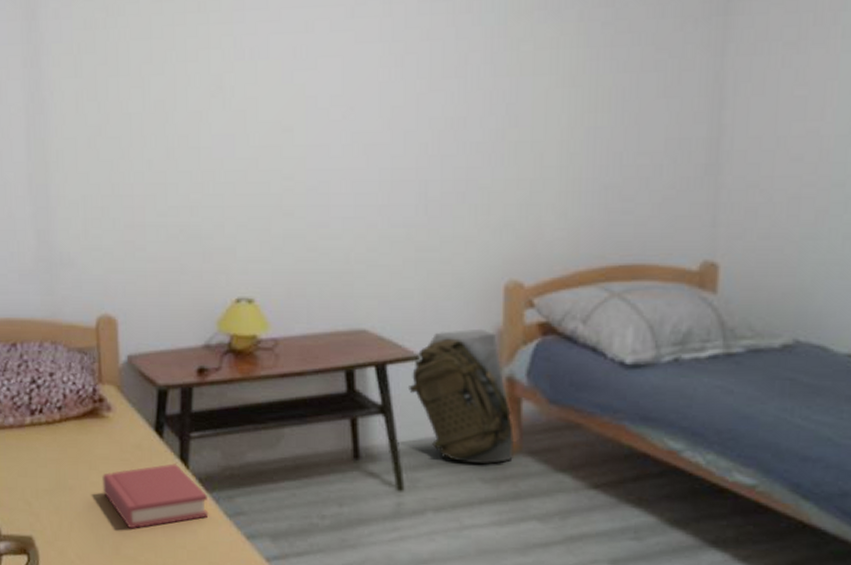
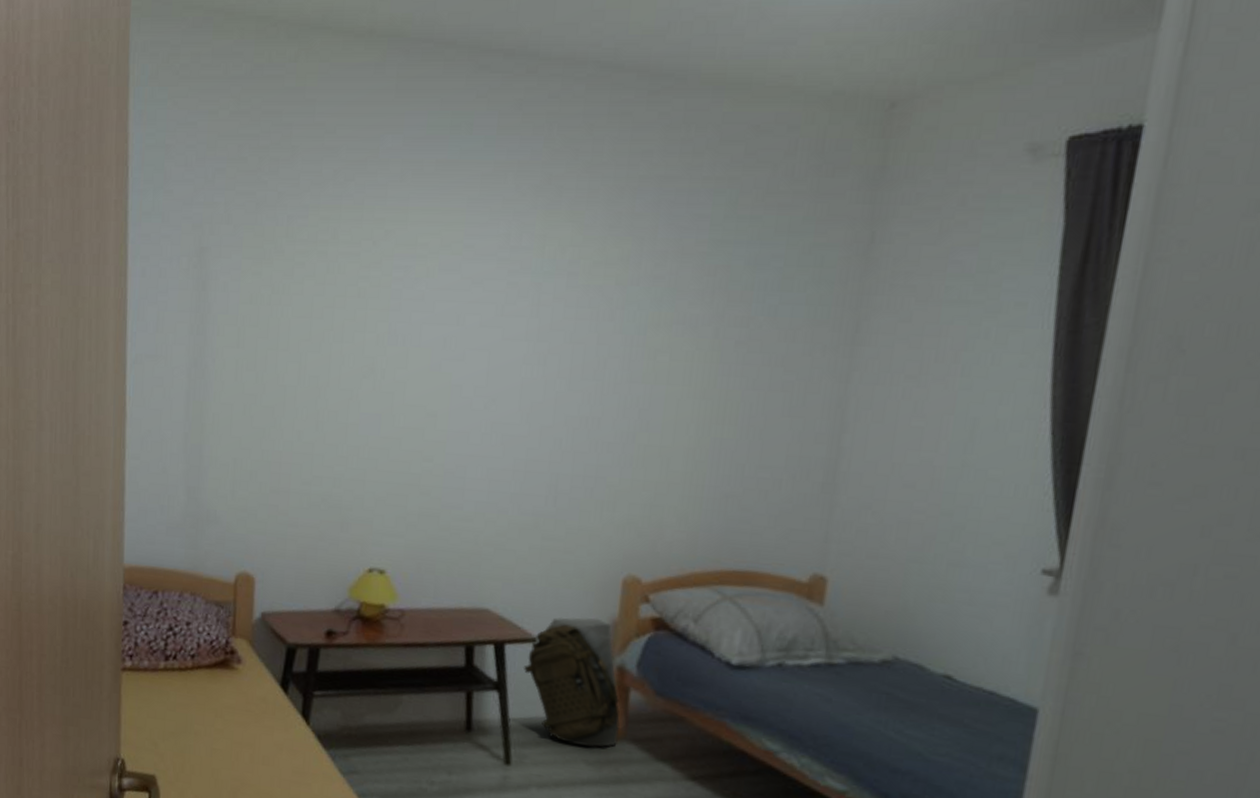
hardback book: present [102,463,209,529] -> none [226,718,324,778]

